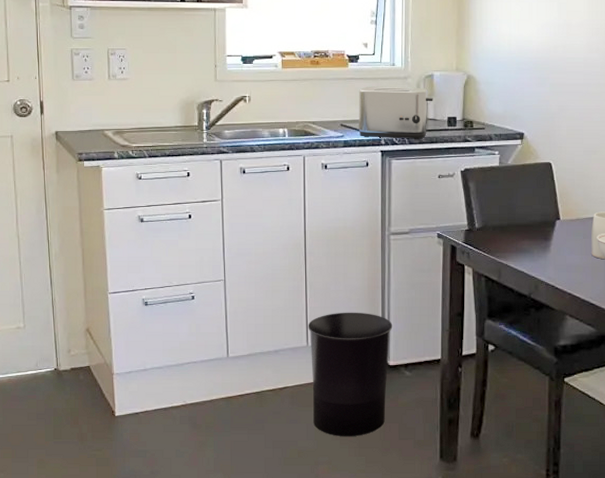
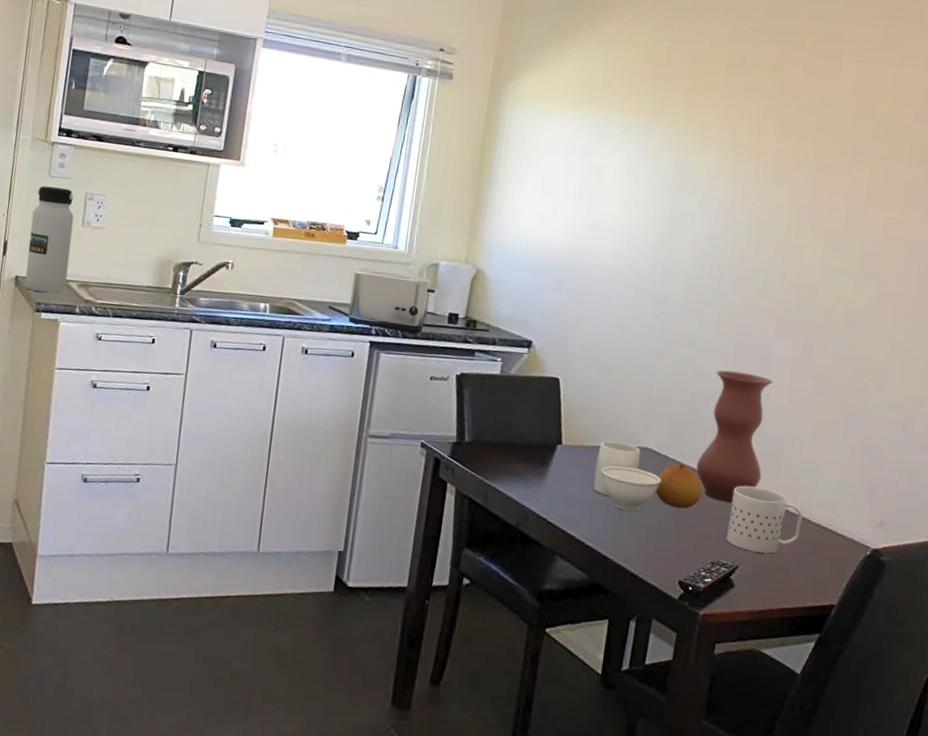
water bottle: none [62,47,103,143] -> present [24,186,74,293]
waste bin: present [308,312,393,436] -> none [252,518,358,665]

